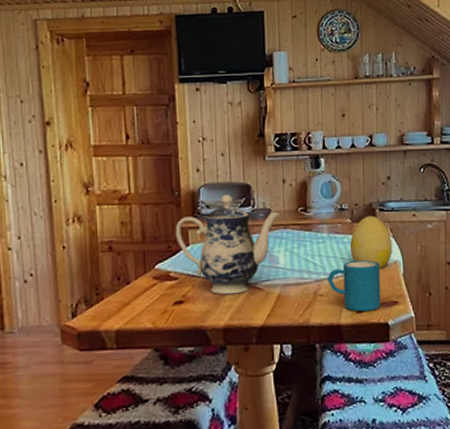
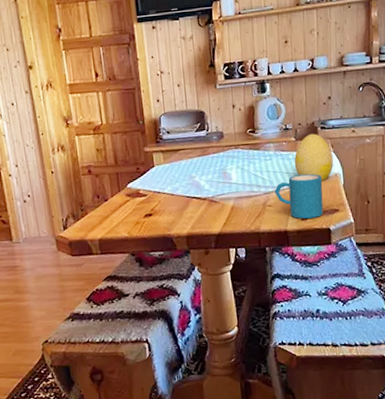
teapot: present [175,194,279,295] -> none [141,121,231,208]

